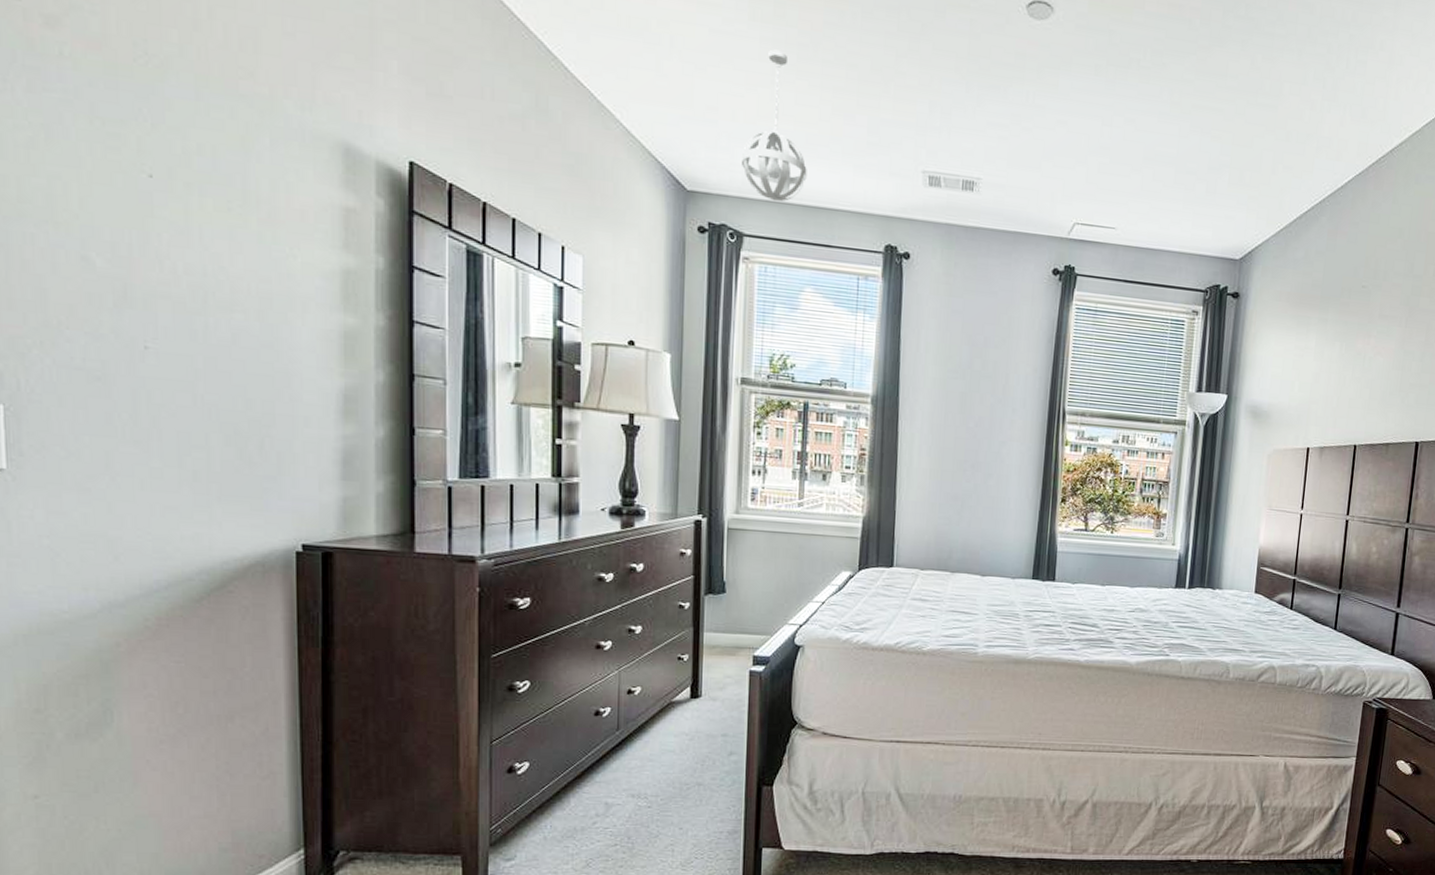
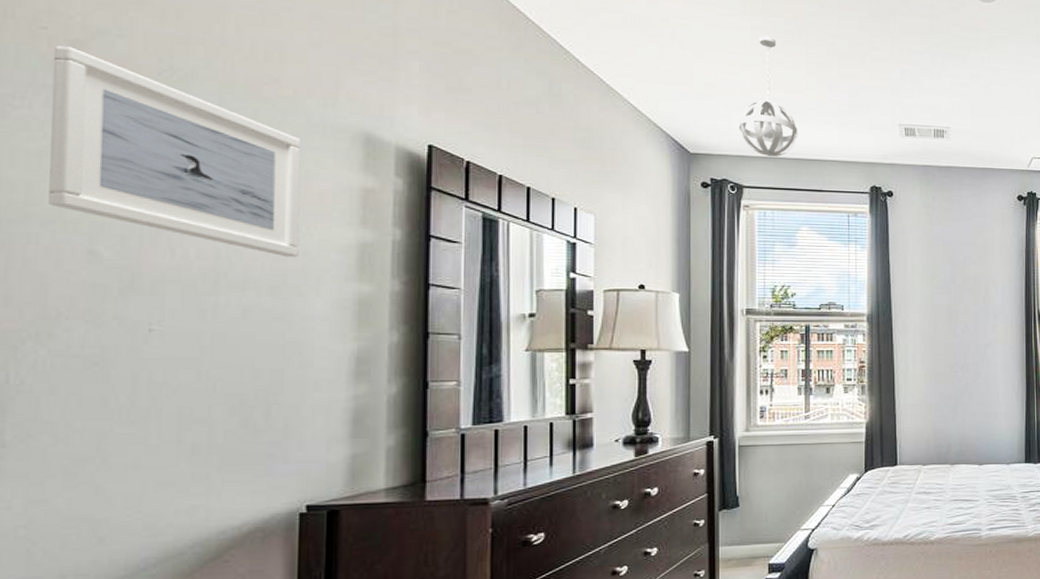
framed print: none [29,21,283,281] -> present [49,46,302,258]

